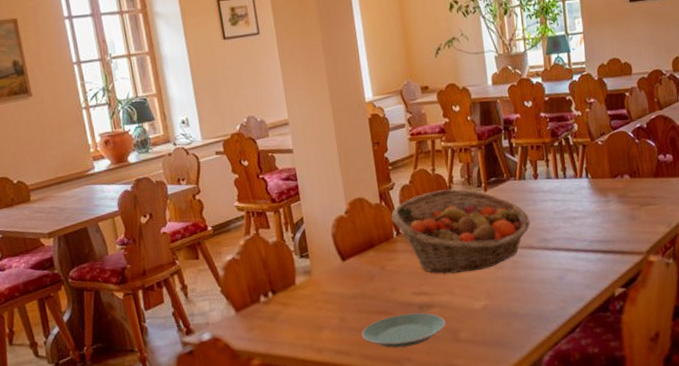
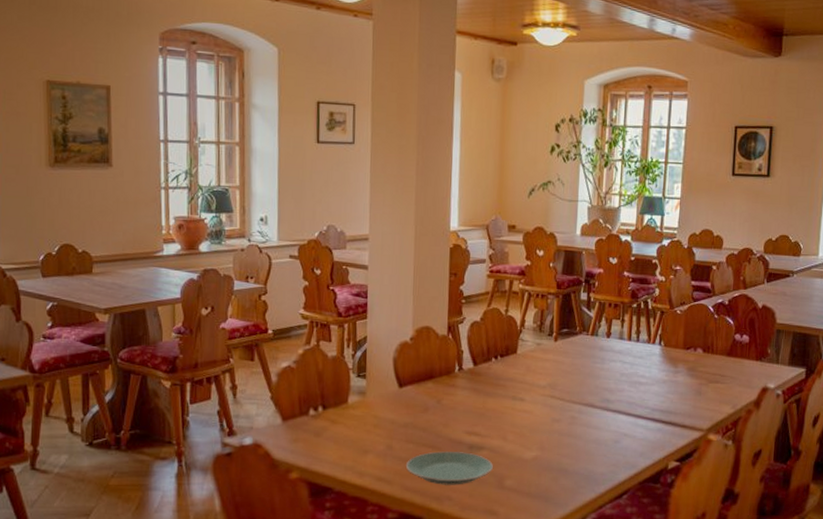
fruit basket: present [391,189,531,274] -> none [456,332,596,420]

